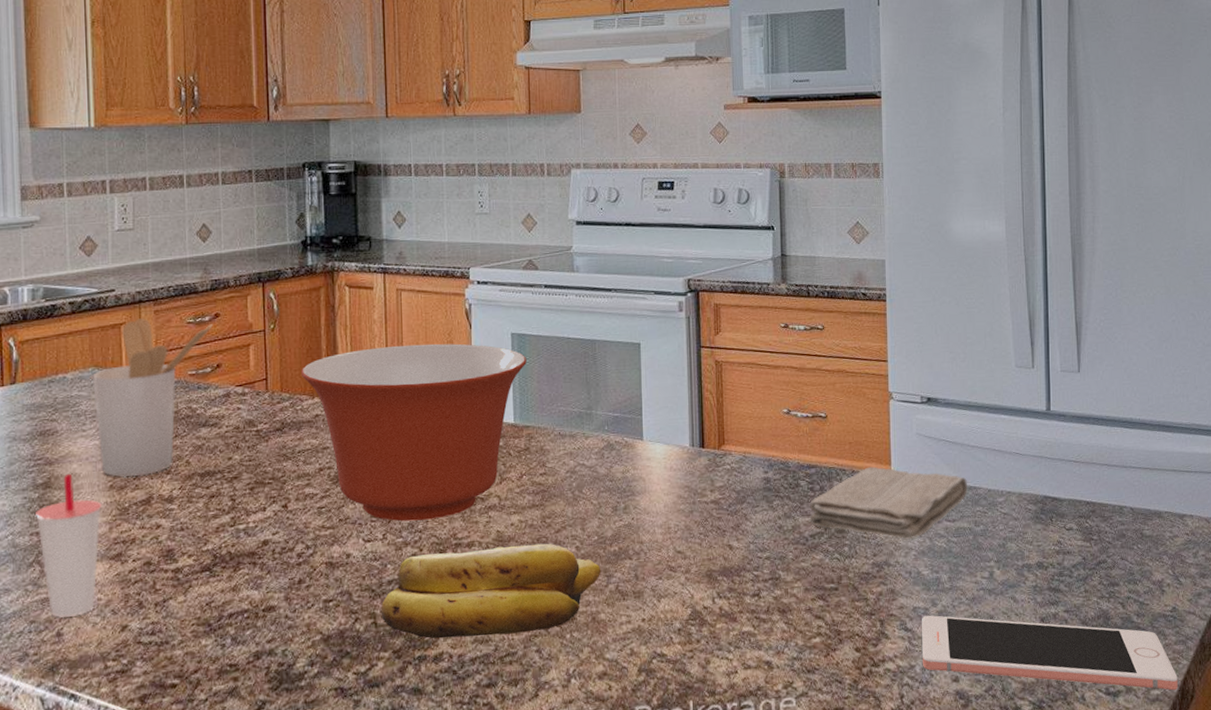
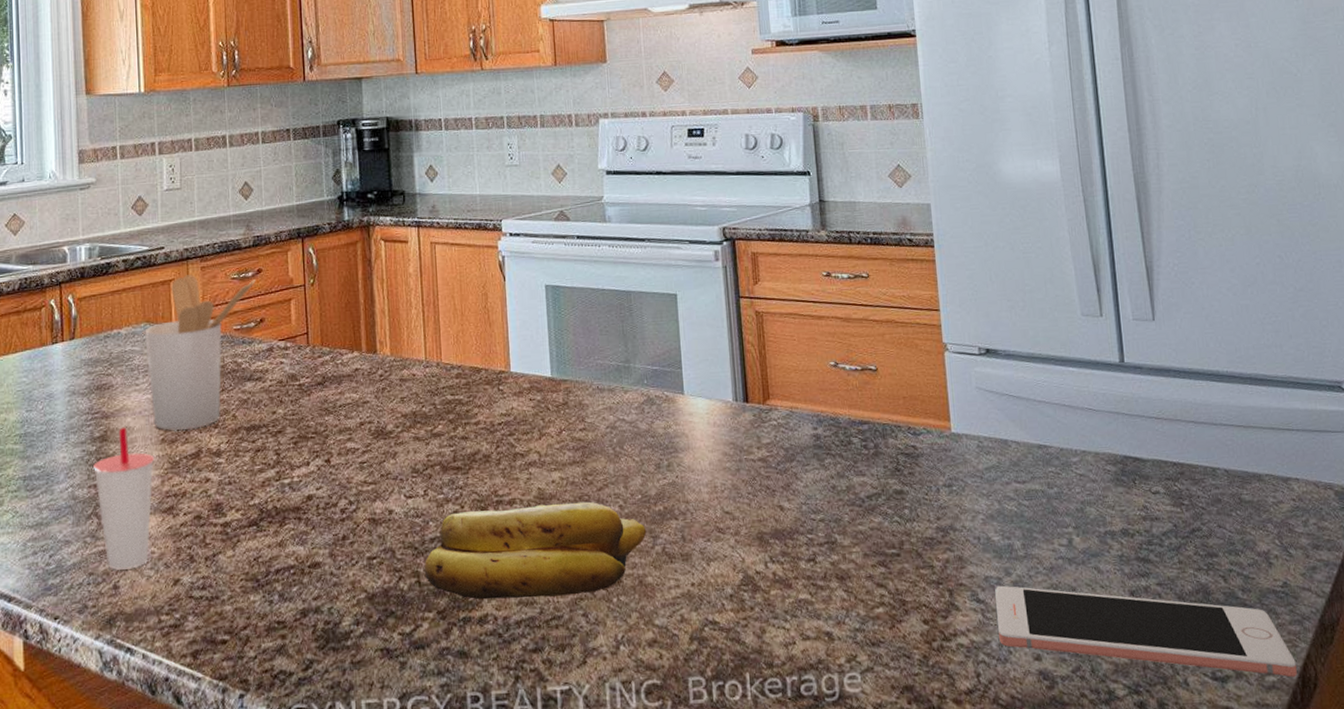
mixing bowl: present [300,343,527,521] -> none [340,296,562,477]
washcloth: present [809,466,967,539] -> none [863,423,1037,501]

